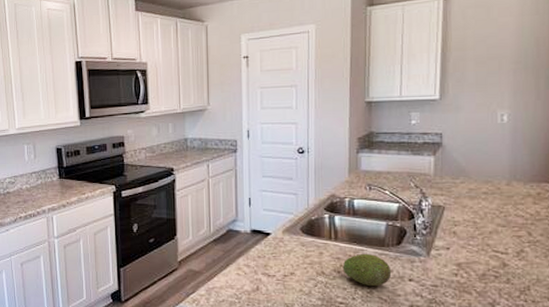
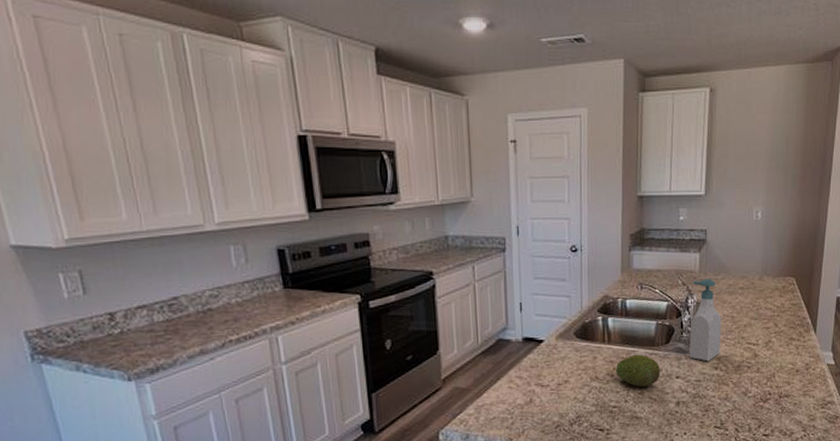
soap bottle: none [424,182,462,267] -> present [690,279,722,362]

